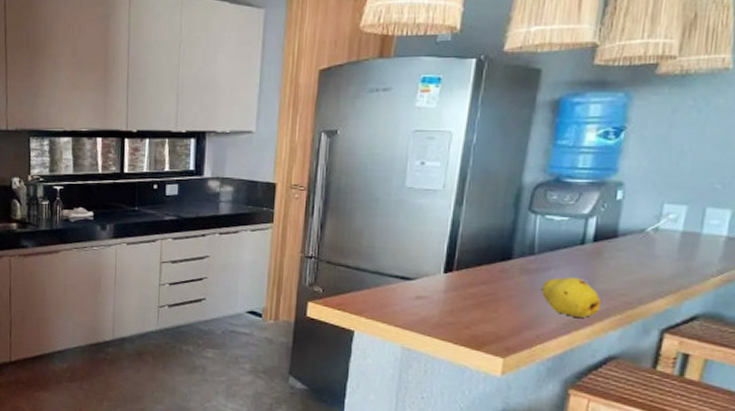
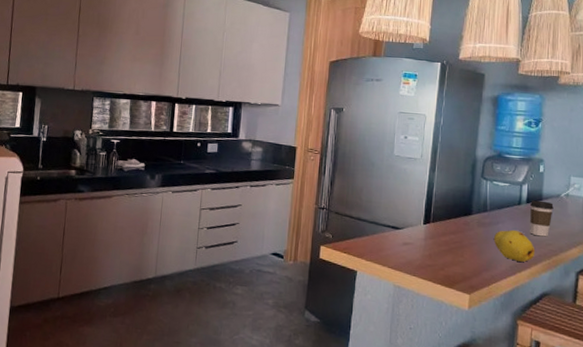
coffee cup: none [595,237,634,285] -> present [529,200,554,237]

